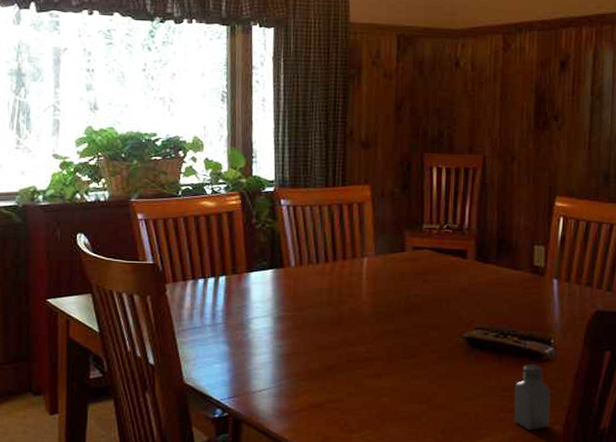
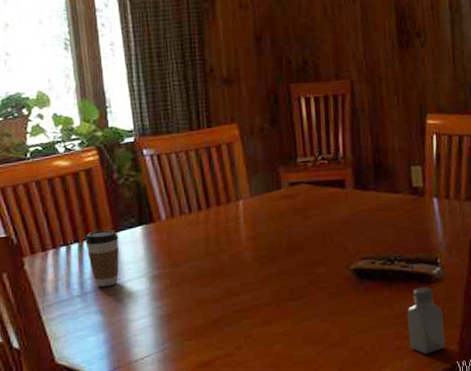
coffee cup: none [221,268,251,321] -> present [85,230,119,288]

